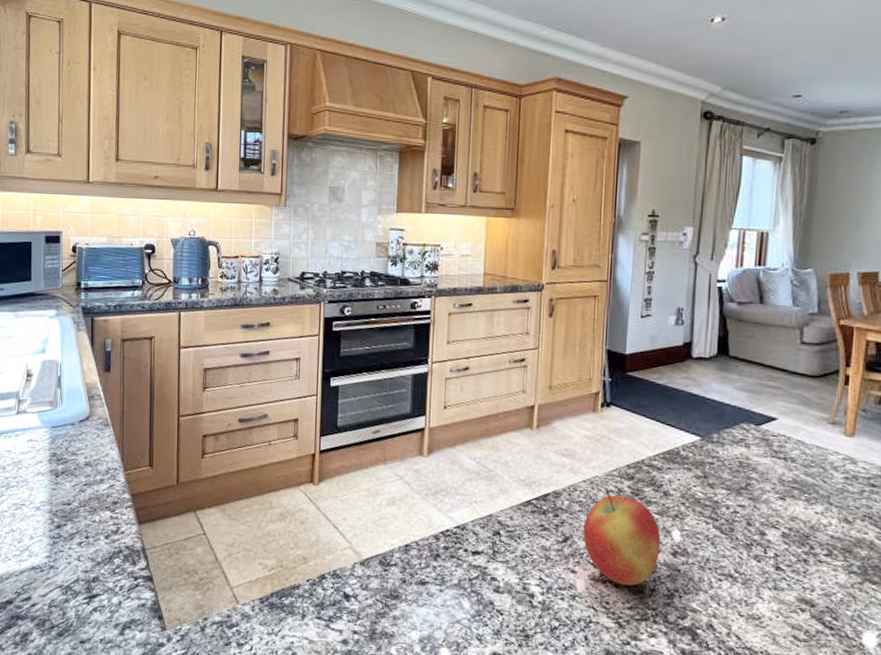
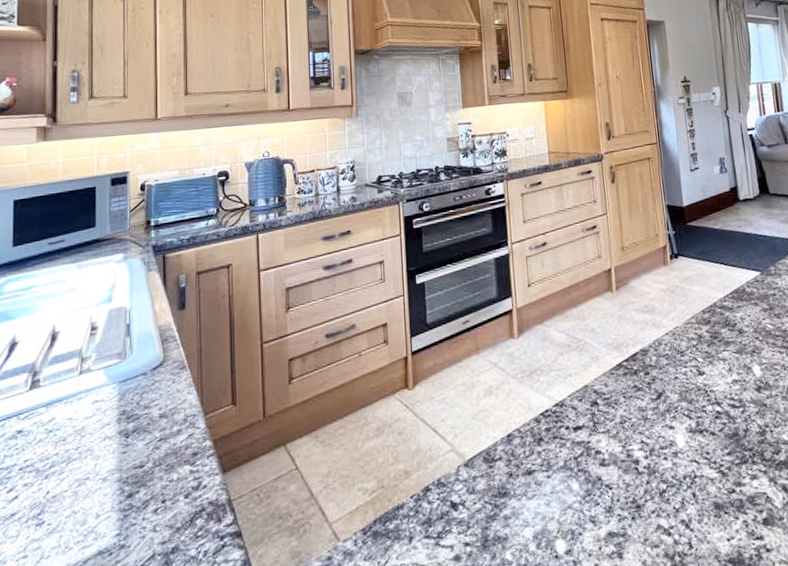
apple: present [583,490,661,586] -> none [673,338,746,432]

